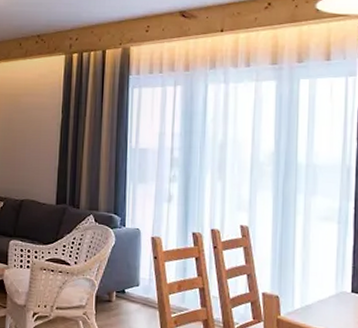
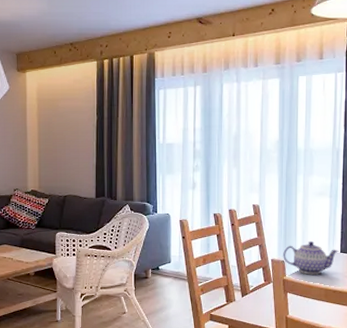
teapot: none [277,274,350,317] -> present [283,240,339,275]

